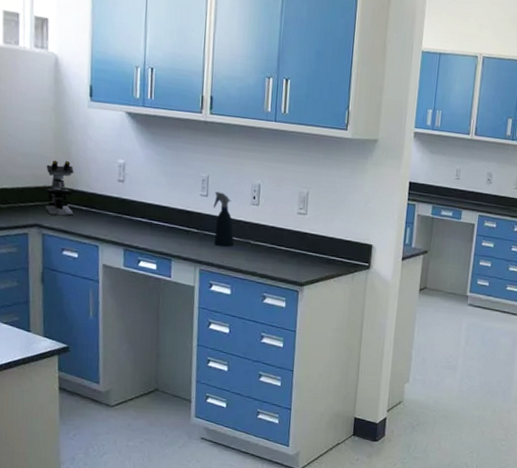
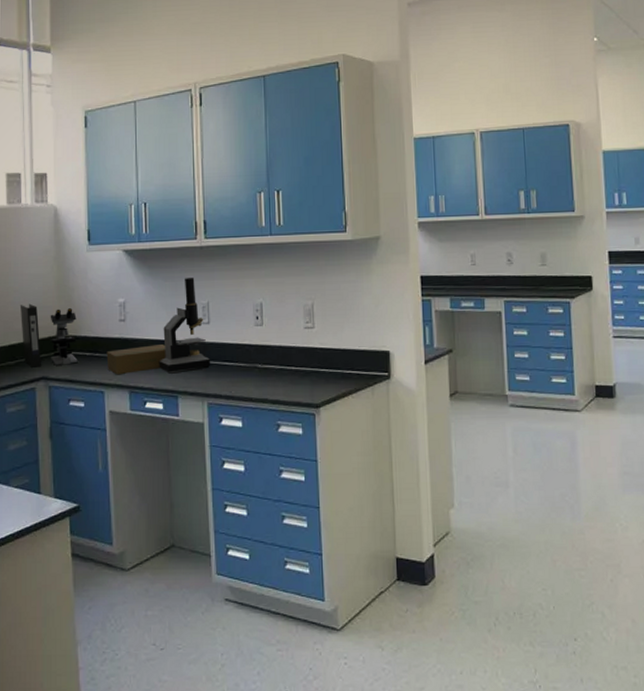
binder: none [14,150,36,214] -> present [19,303,41,367]
box: none [103,208,163,233] -> present [106,344,166,375]
microscope: none [155,149,206,239] -> present [159,278,211,374]
spray bottle: present [213,192,235,248] -> none [216,317,242,376]

